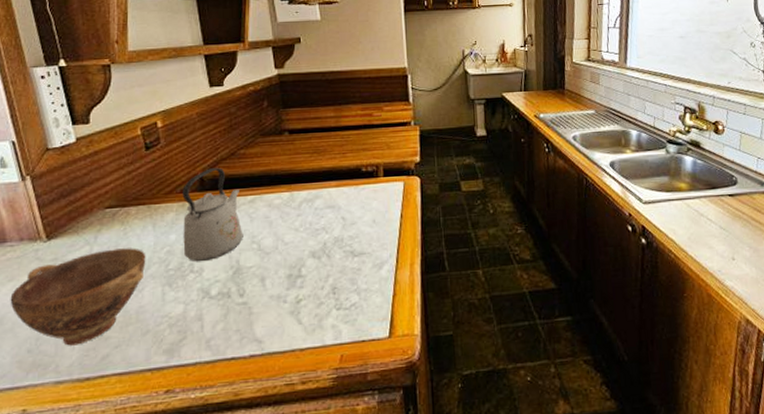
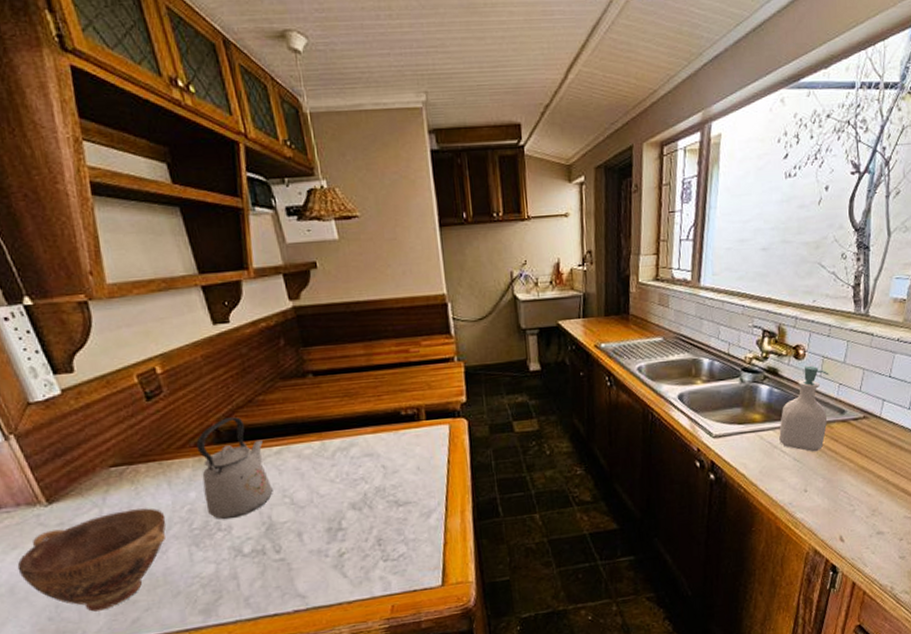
soap bottle: none [704,140,749,222] -> present [779,365,829,452]

